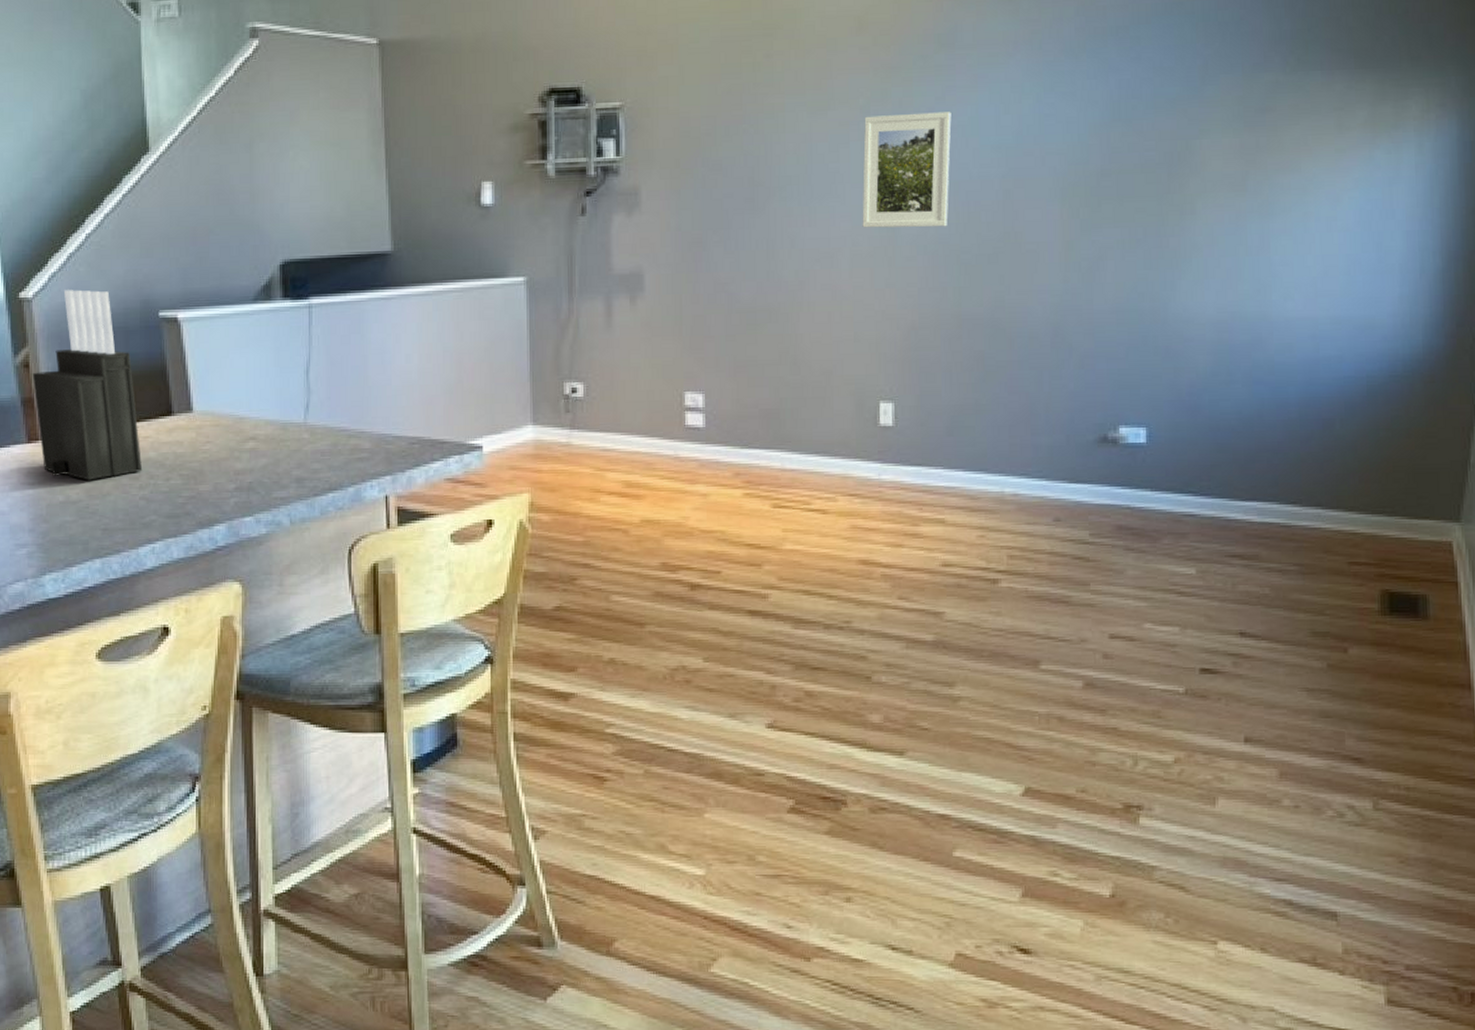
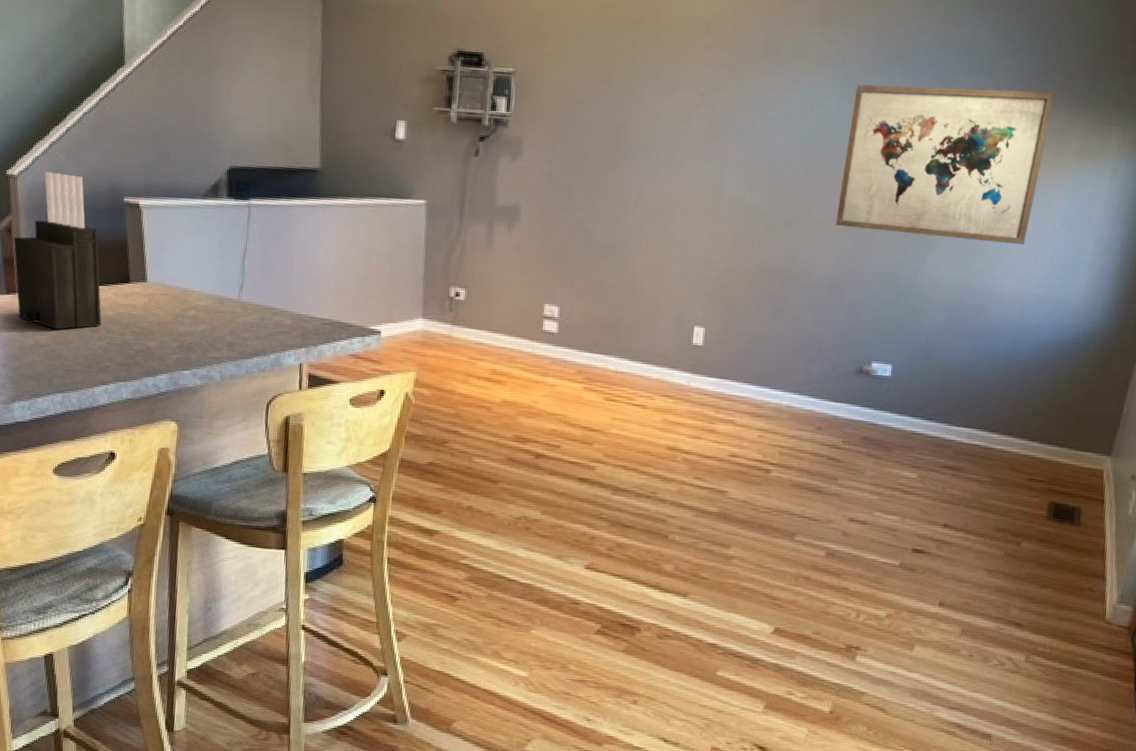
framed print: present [862,112,952,228] -> none [694,102,771,195]
wall art: none [1052,53,1327,255] -> present [836,84,1055,245]

